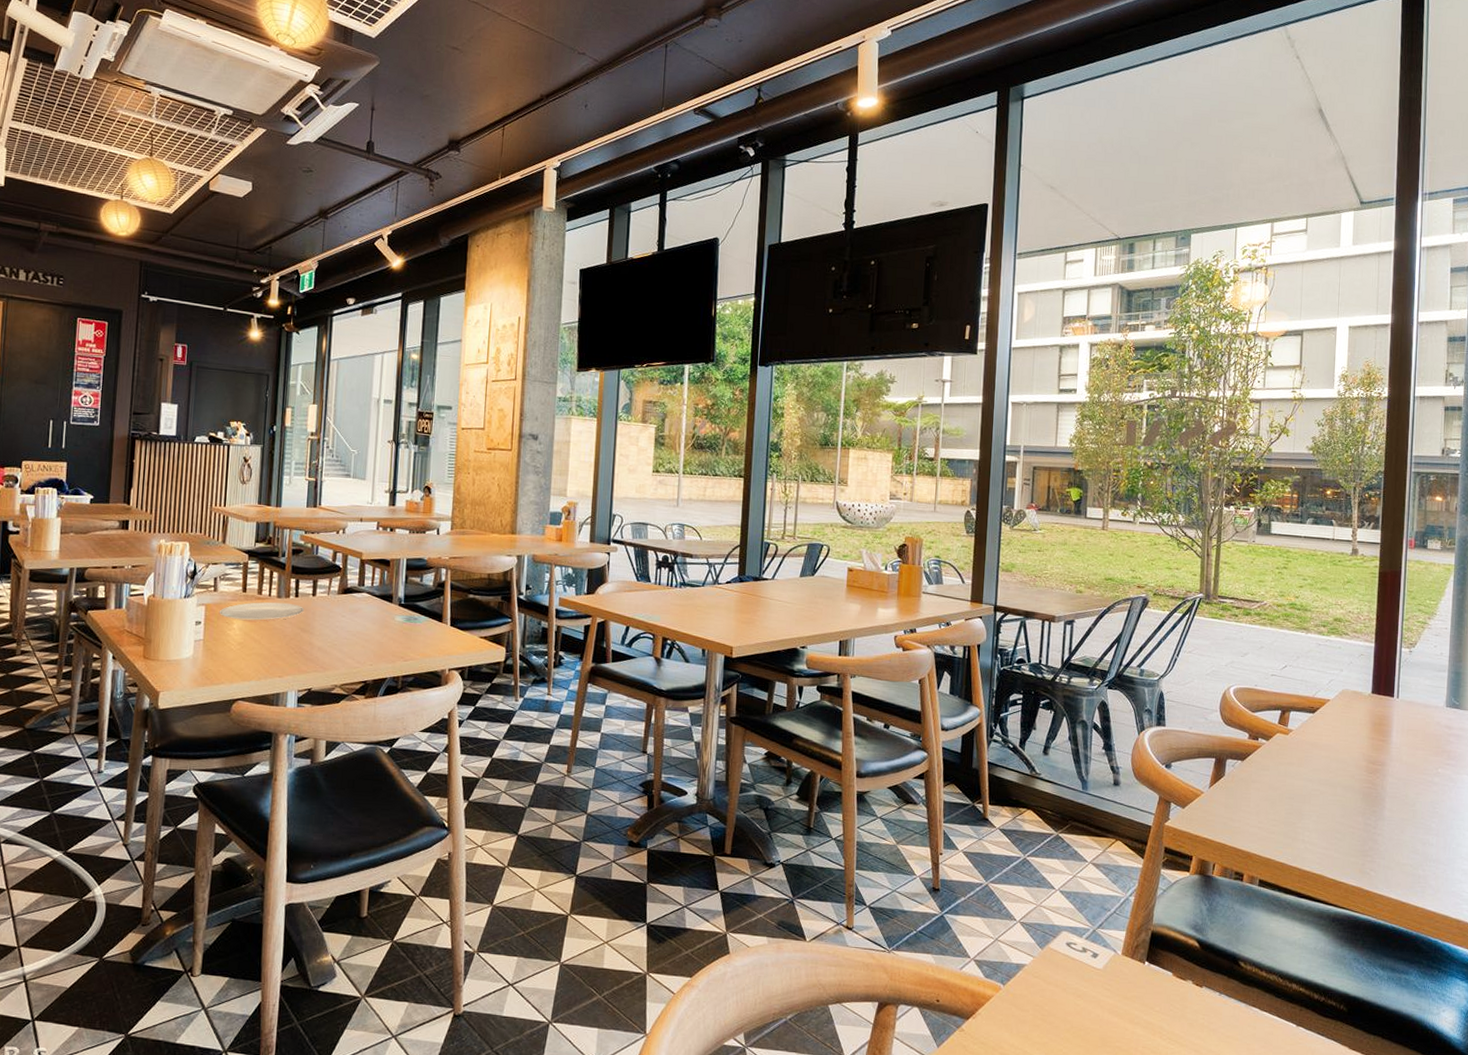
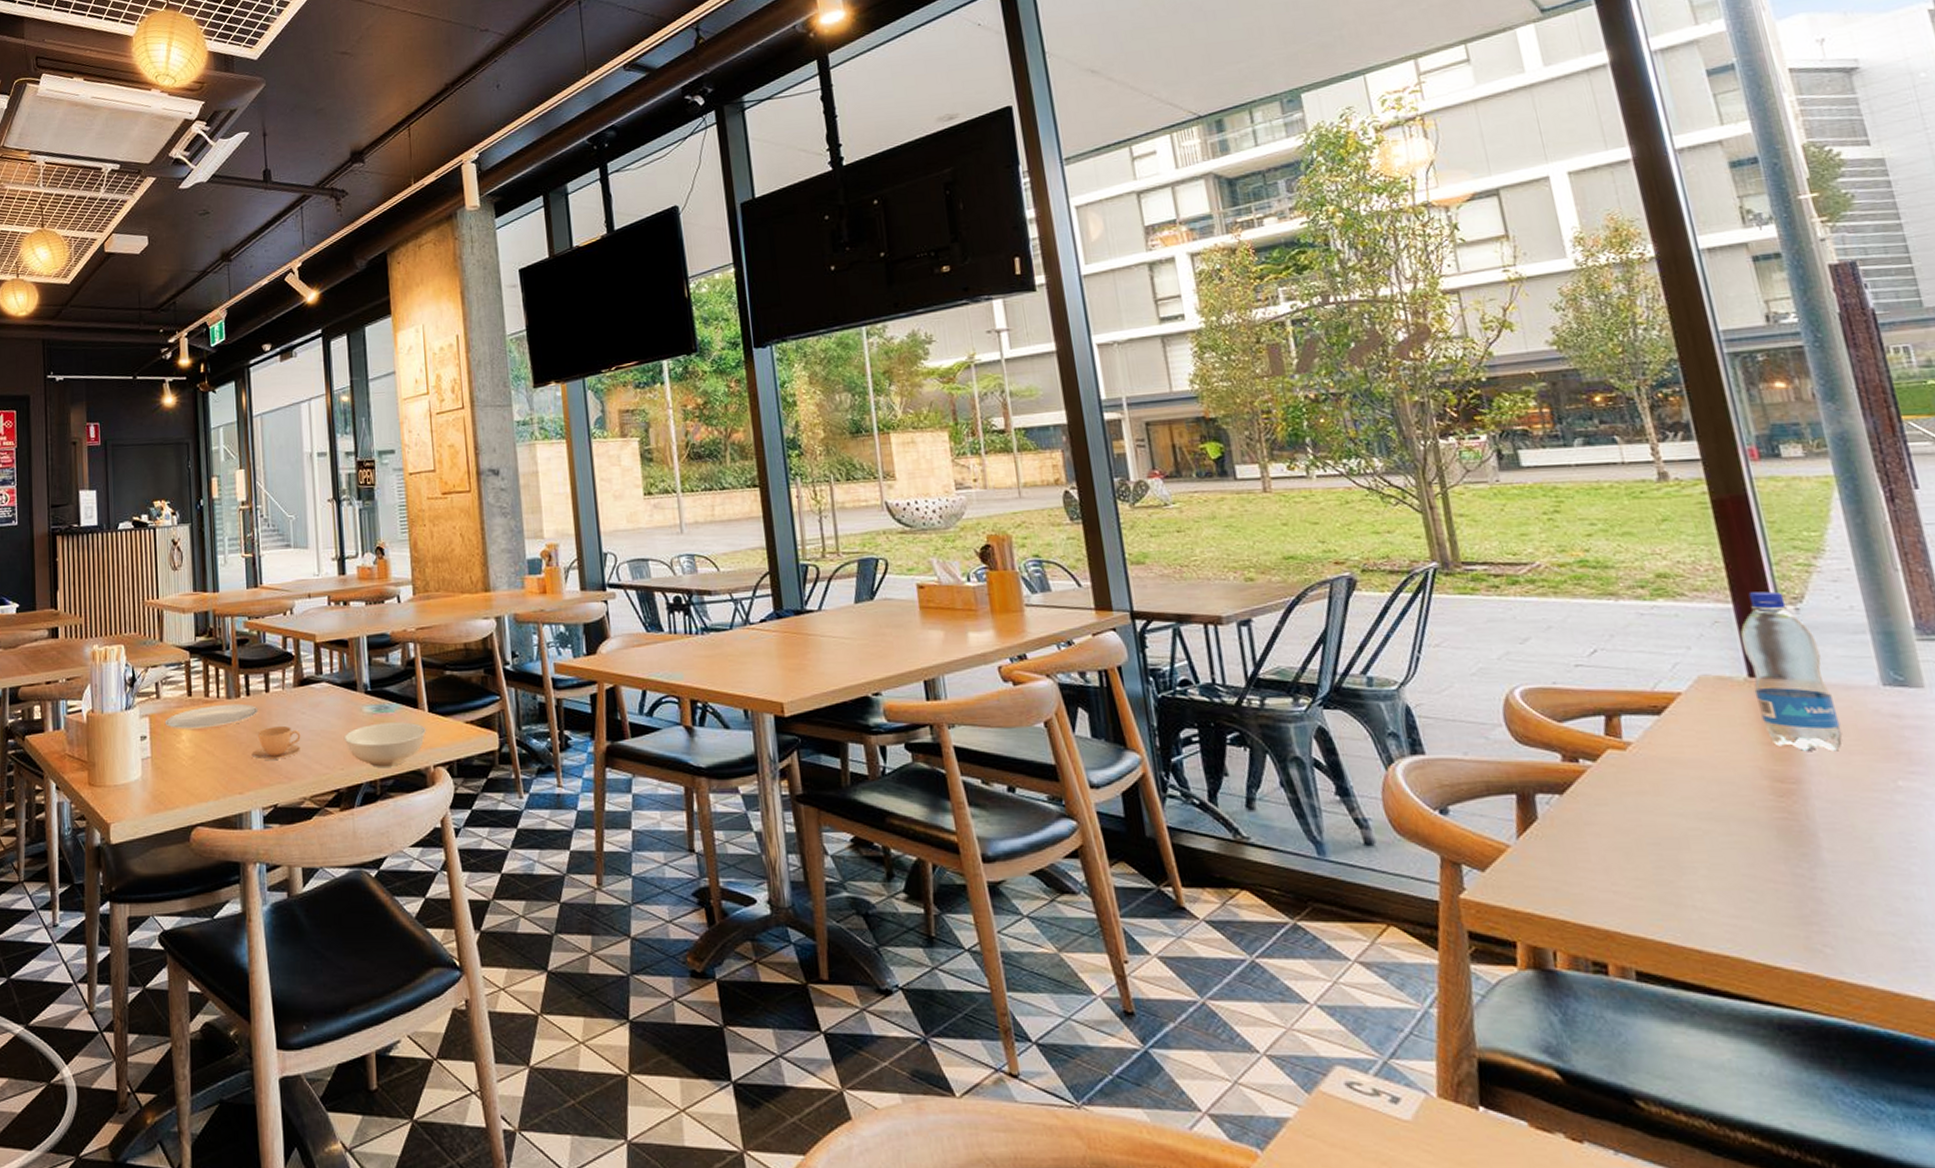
teacup: none [293,624,339,652] -> present [251,725,301,760]
bowl: none [375,631,446,667] -> present [343,722,426,767]
bottle: none [1372,637,1416,747] -> present [1740,591,1843,752]

